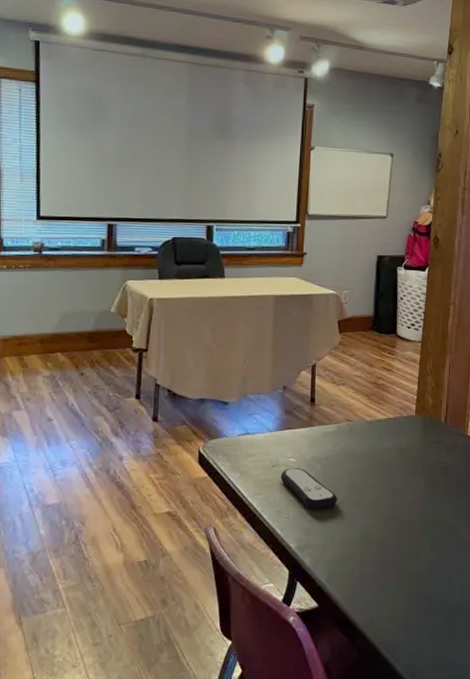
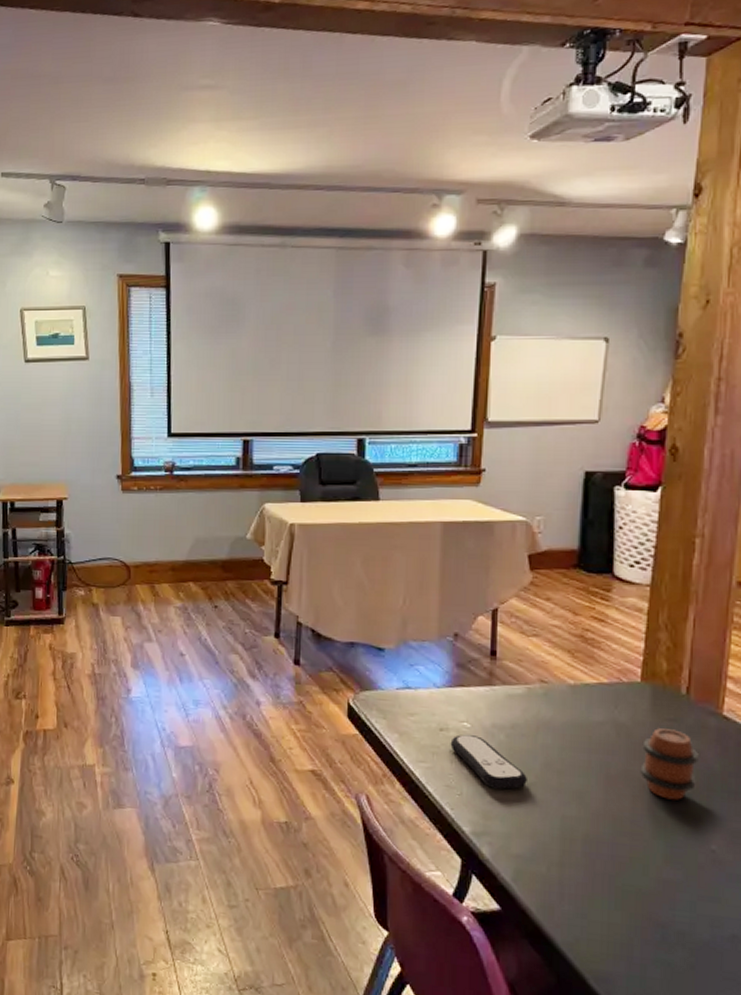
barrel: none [415,449,453,502] -> present [640,728,699,800]

